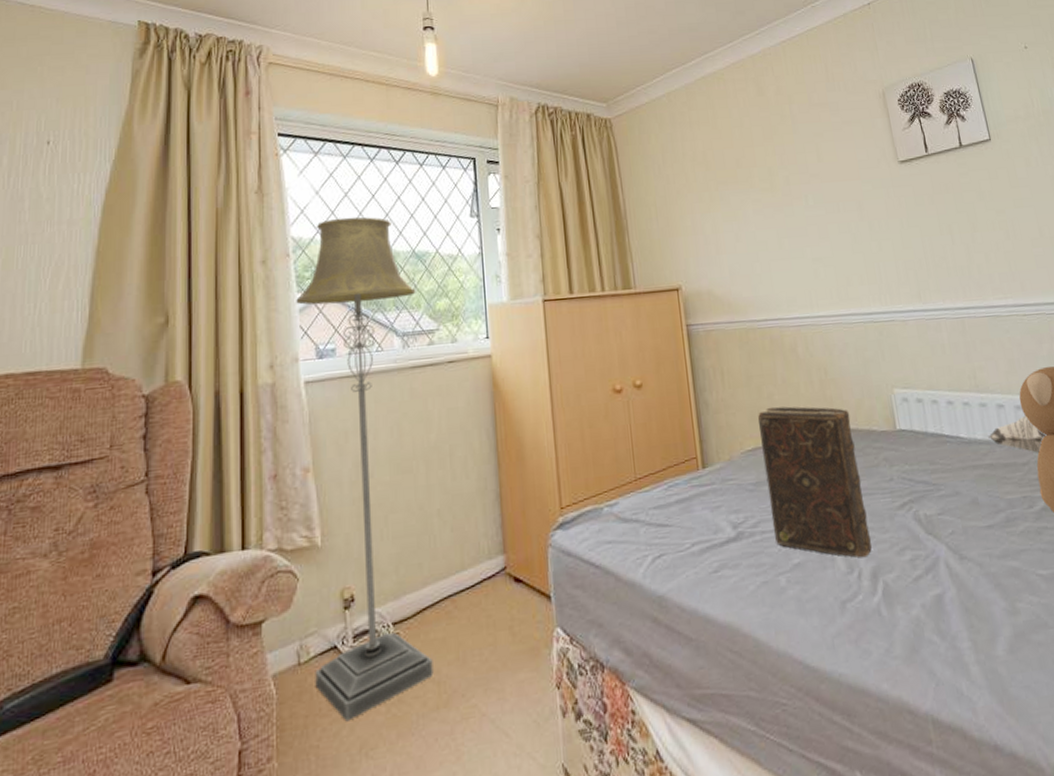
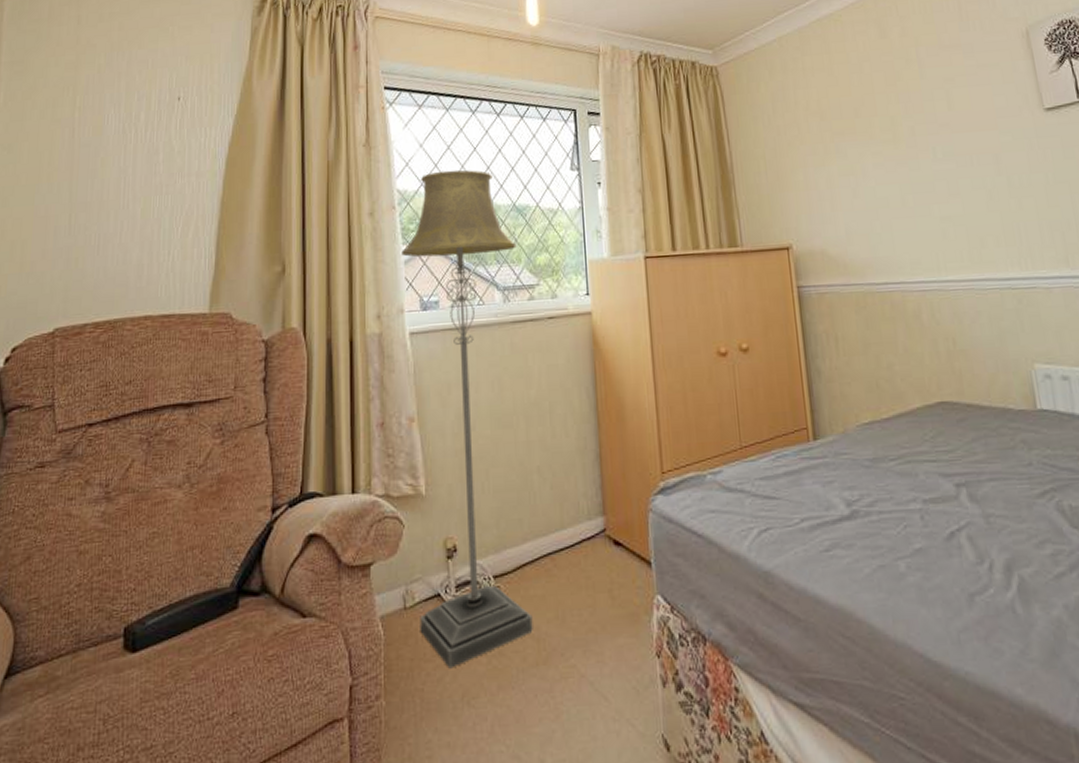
book: present [757,406,872,558] -> none [875,377,1006,548]

